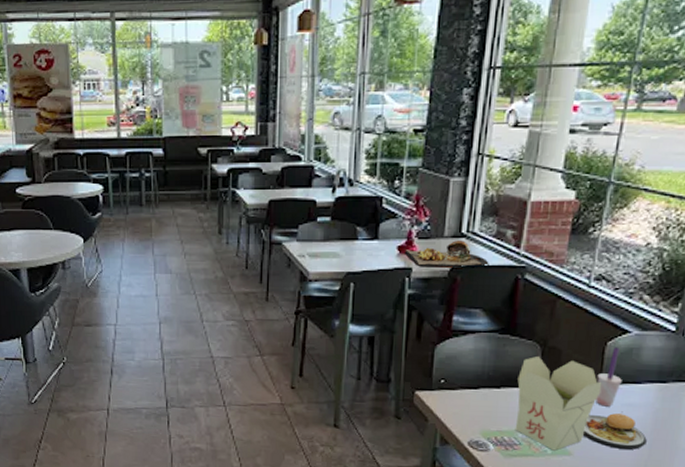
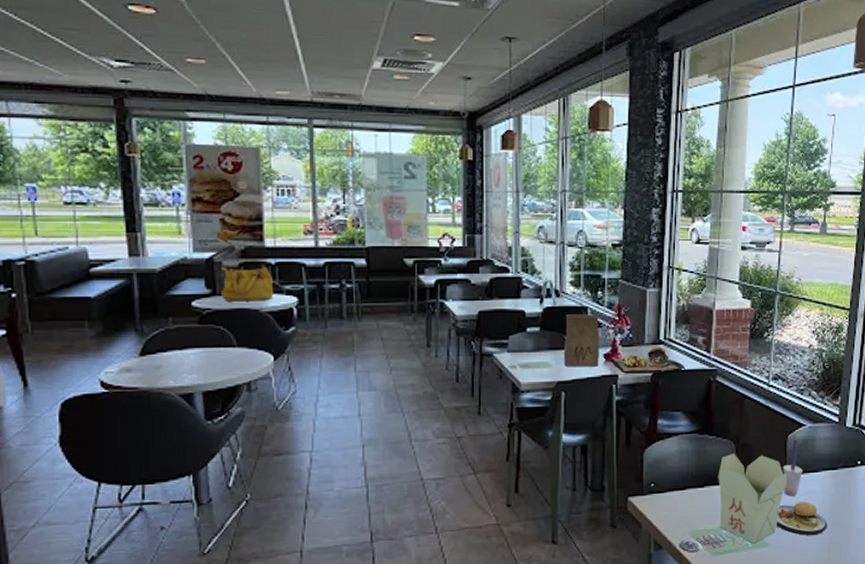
handbag: none [39,155,83,189] -> present [221,264,274,302]
paper bag: none [354,204,395,259] -> present [563,314,599,367]

